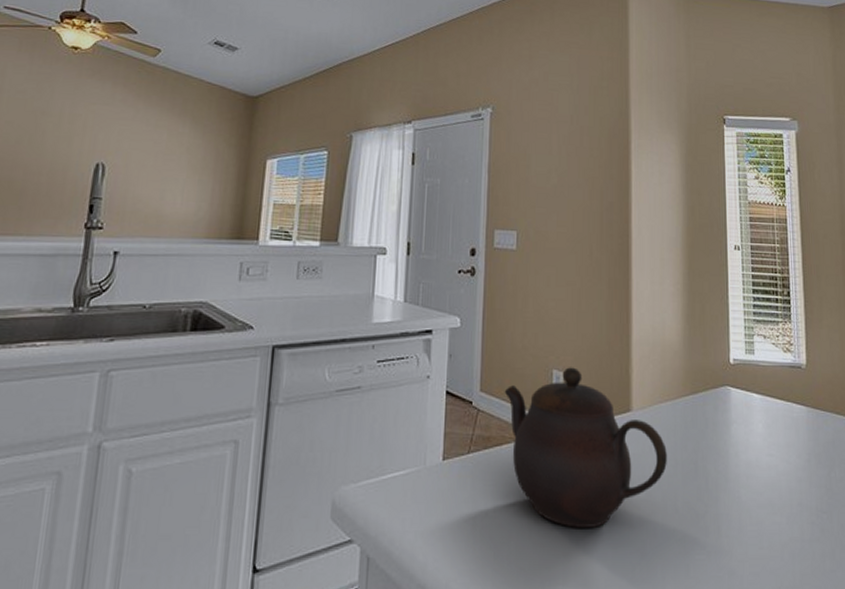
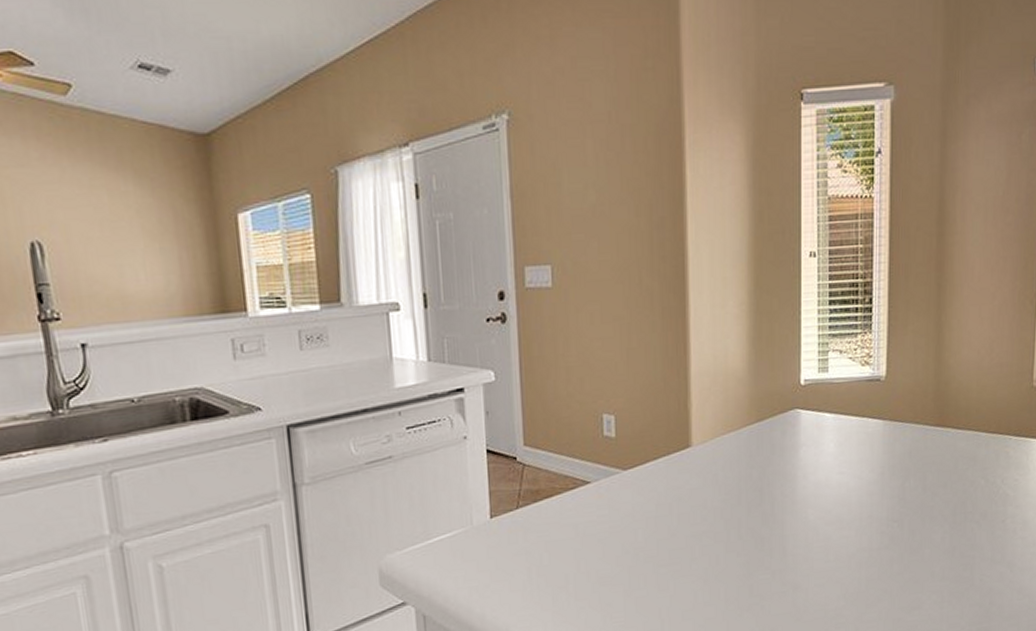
teapot: present [504,367,667,528] -> none [550,409,730,566]

